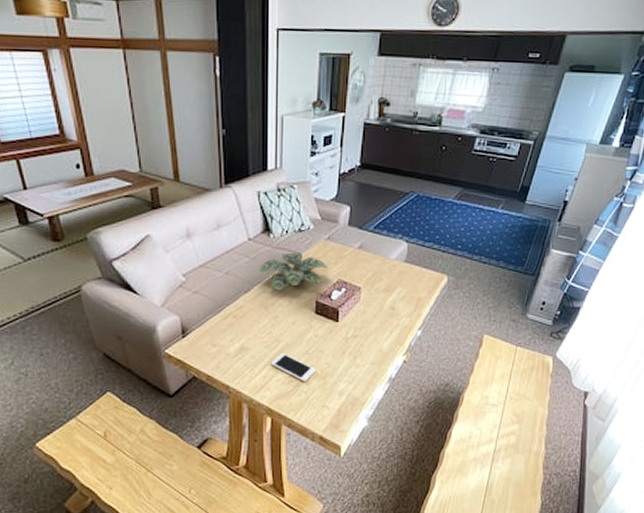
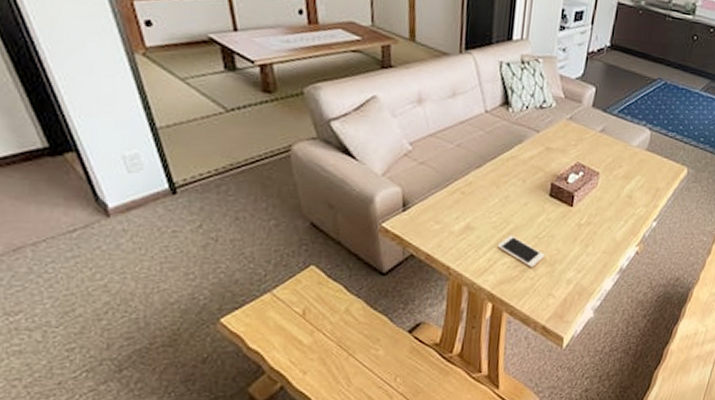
plant: present [258,252,328,291] -> none [492,129,568,169]

